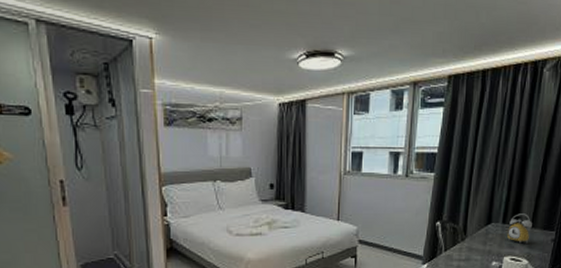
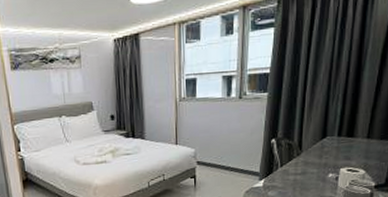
alarm clock: present [507,213,532,244] -> none [343,125,369,155]

